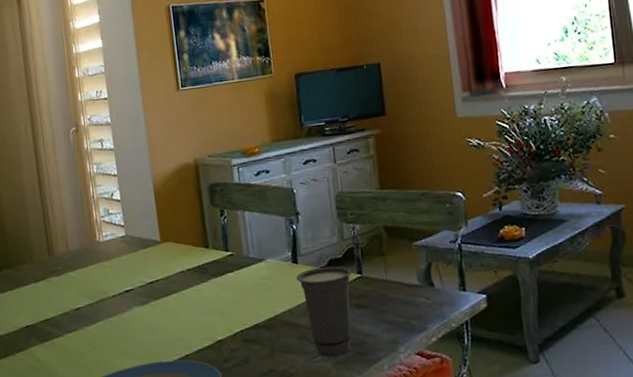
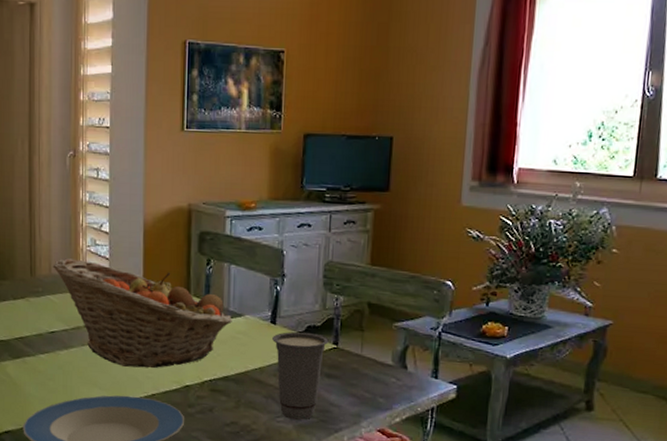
fruit basket: none [69,229,254,332] -> present [53,258,232,368]

